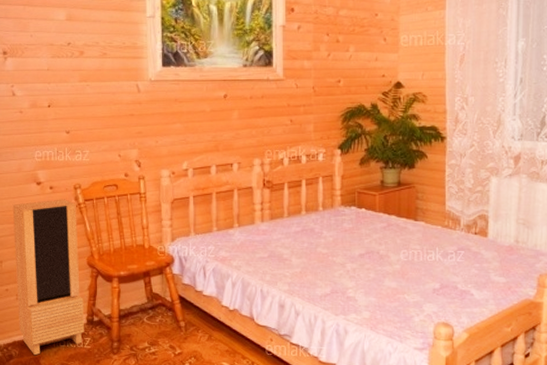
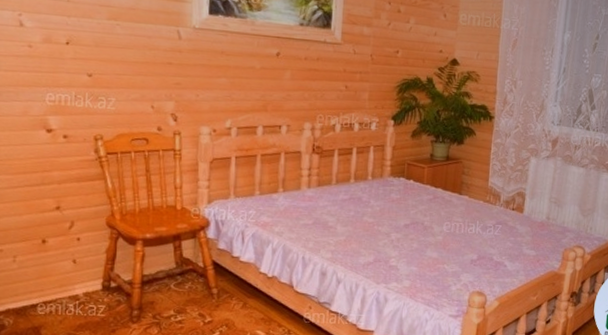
storage cabinet: present [12,199,85,356] -> none [13,150,99,325]

